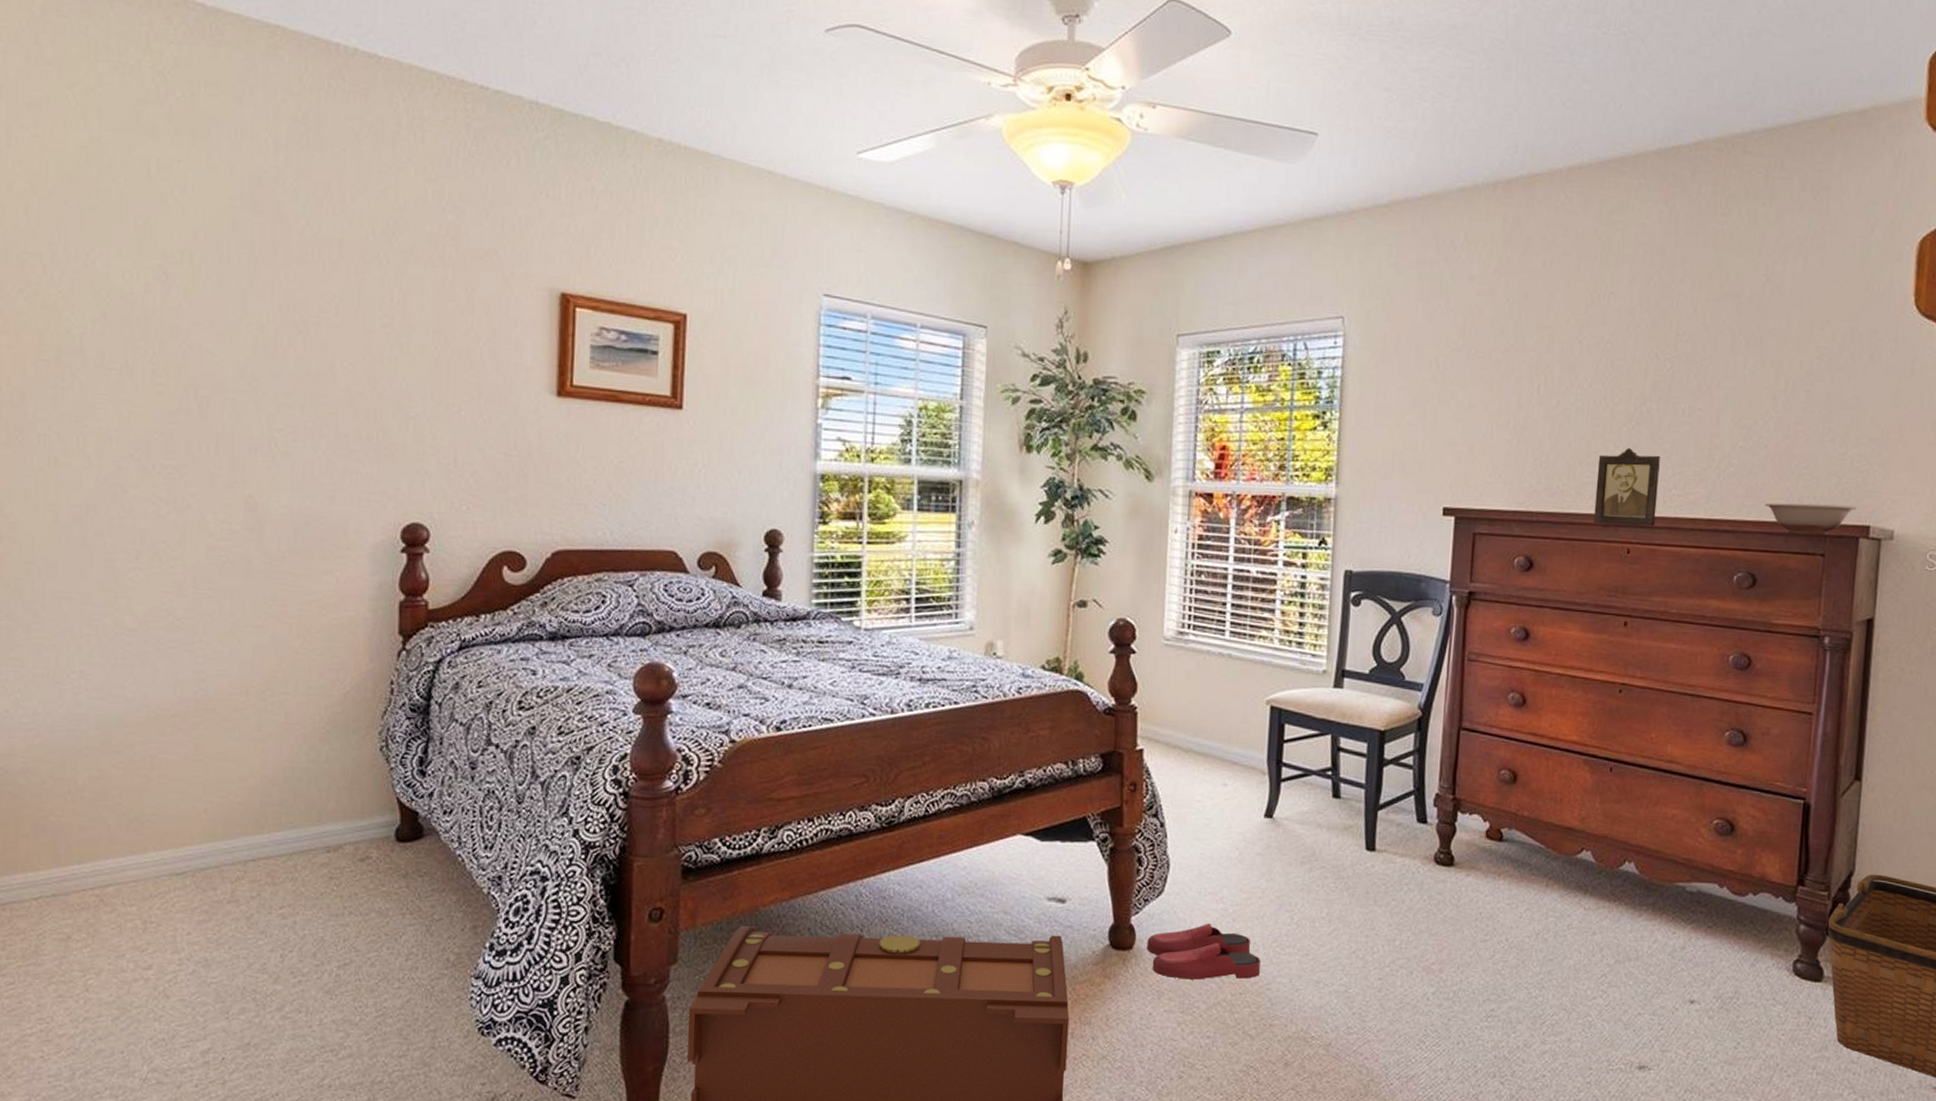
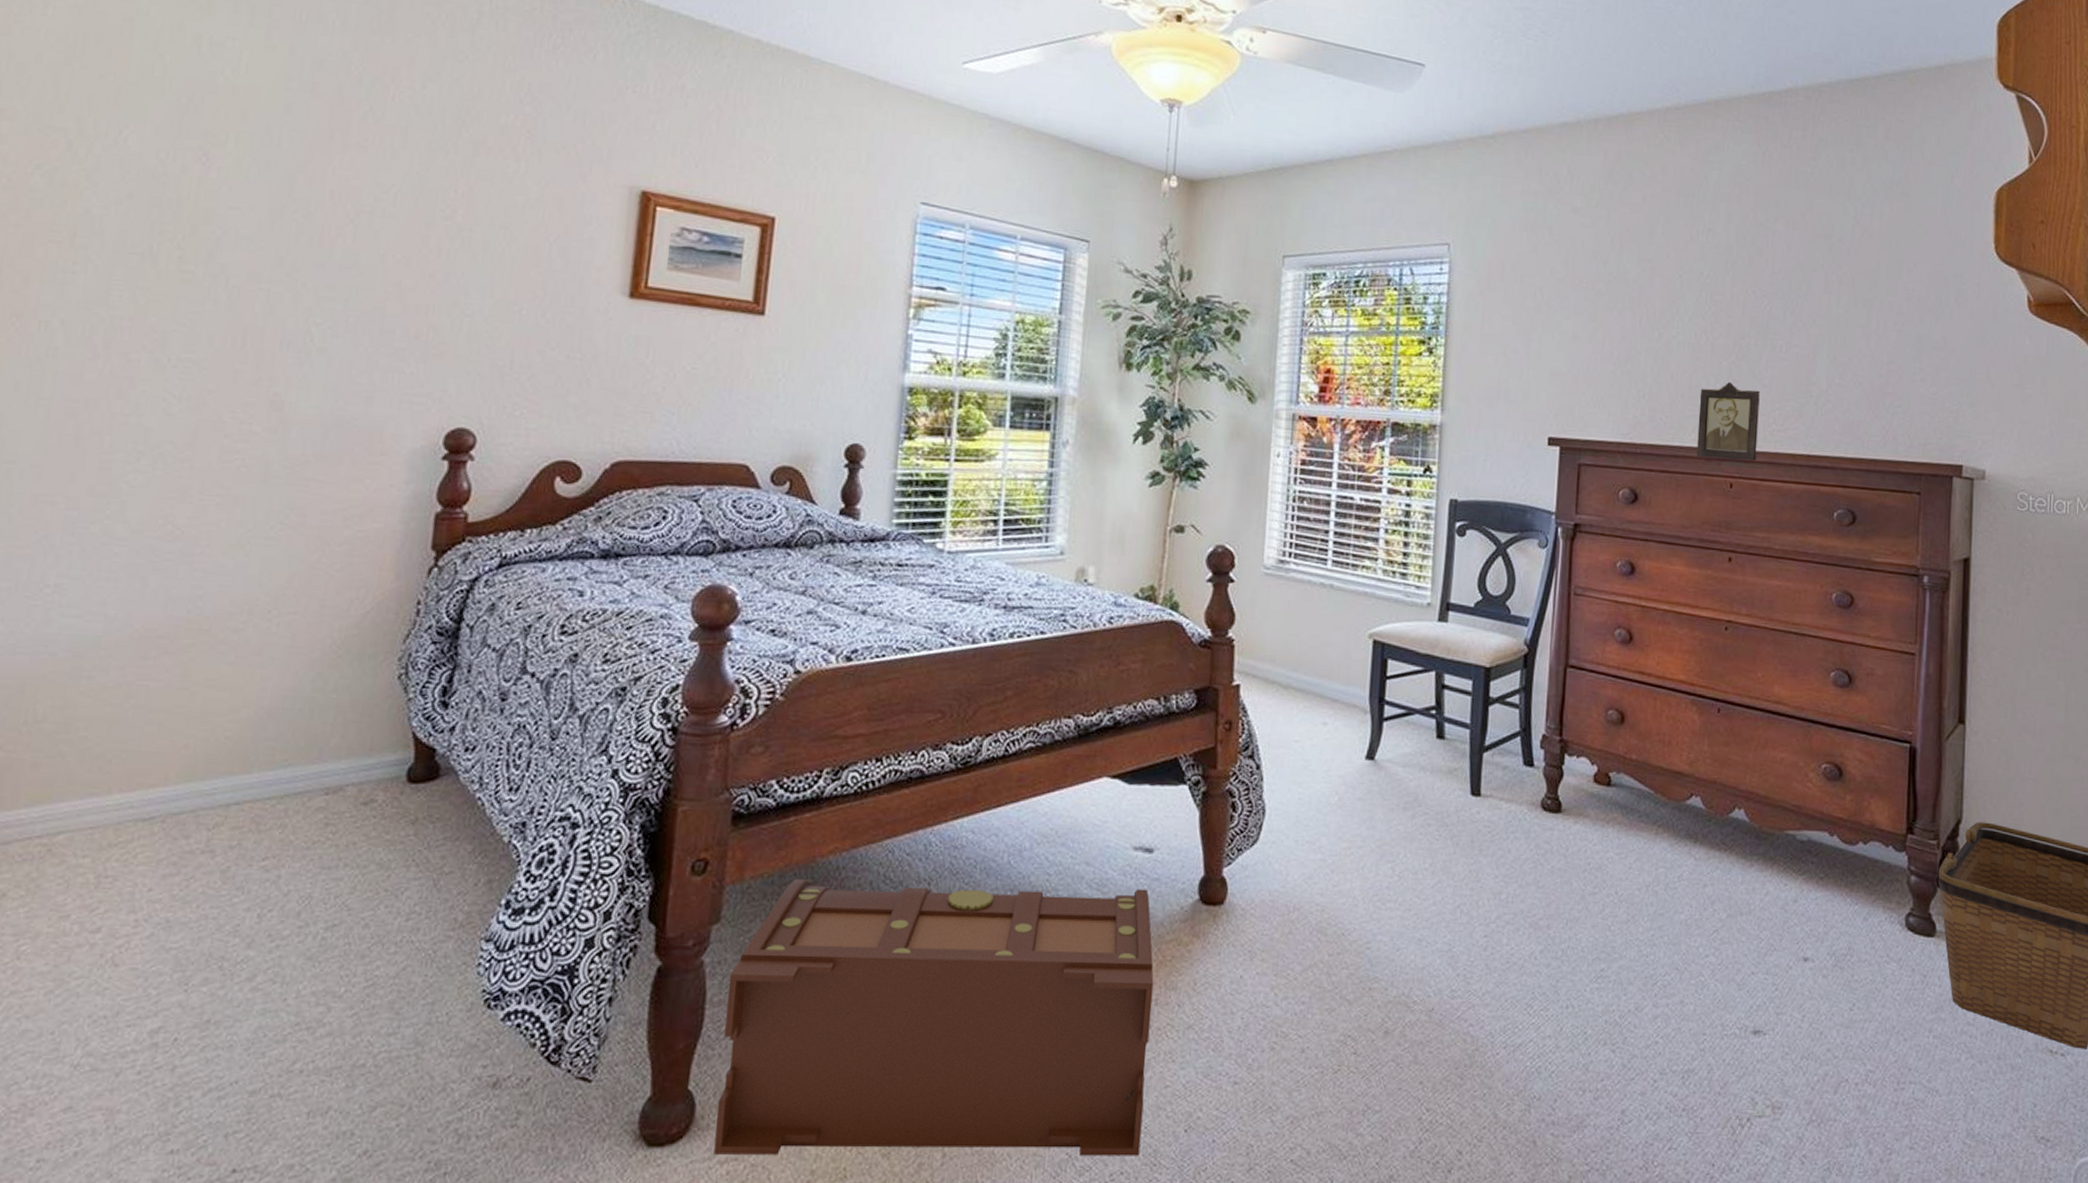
slippers: present [1146,923,1260,980] -> none [1239,875,1360,938]
decorative bowl: present [1764,502,1857,536] -> none [1861,439,1949,474]

